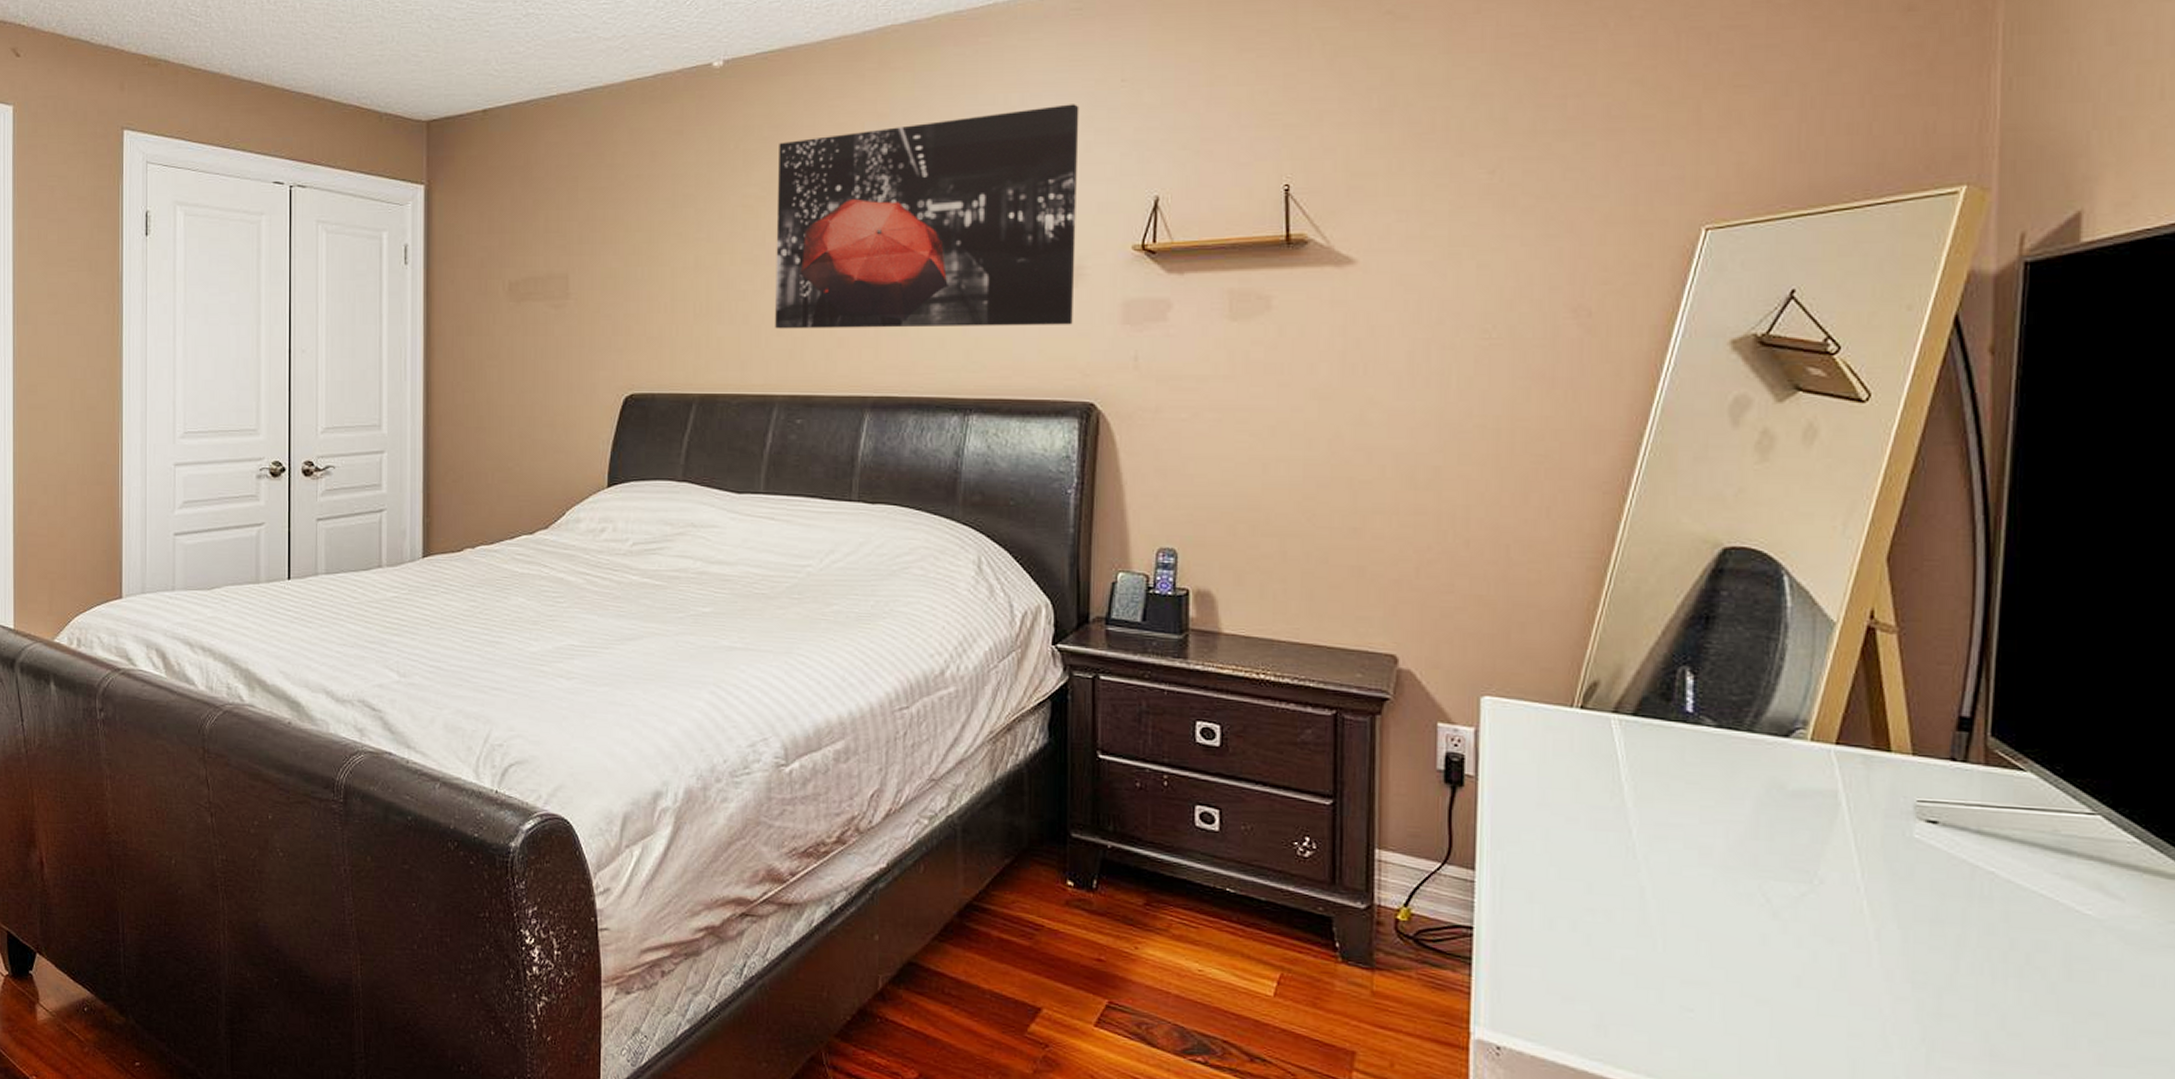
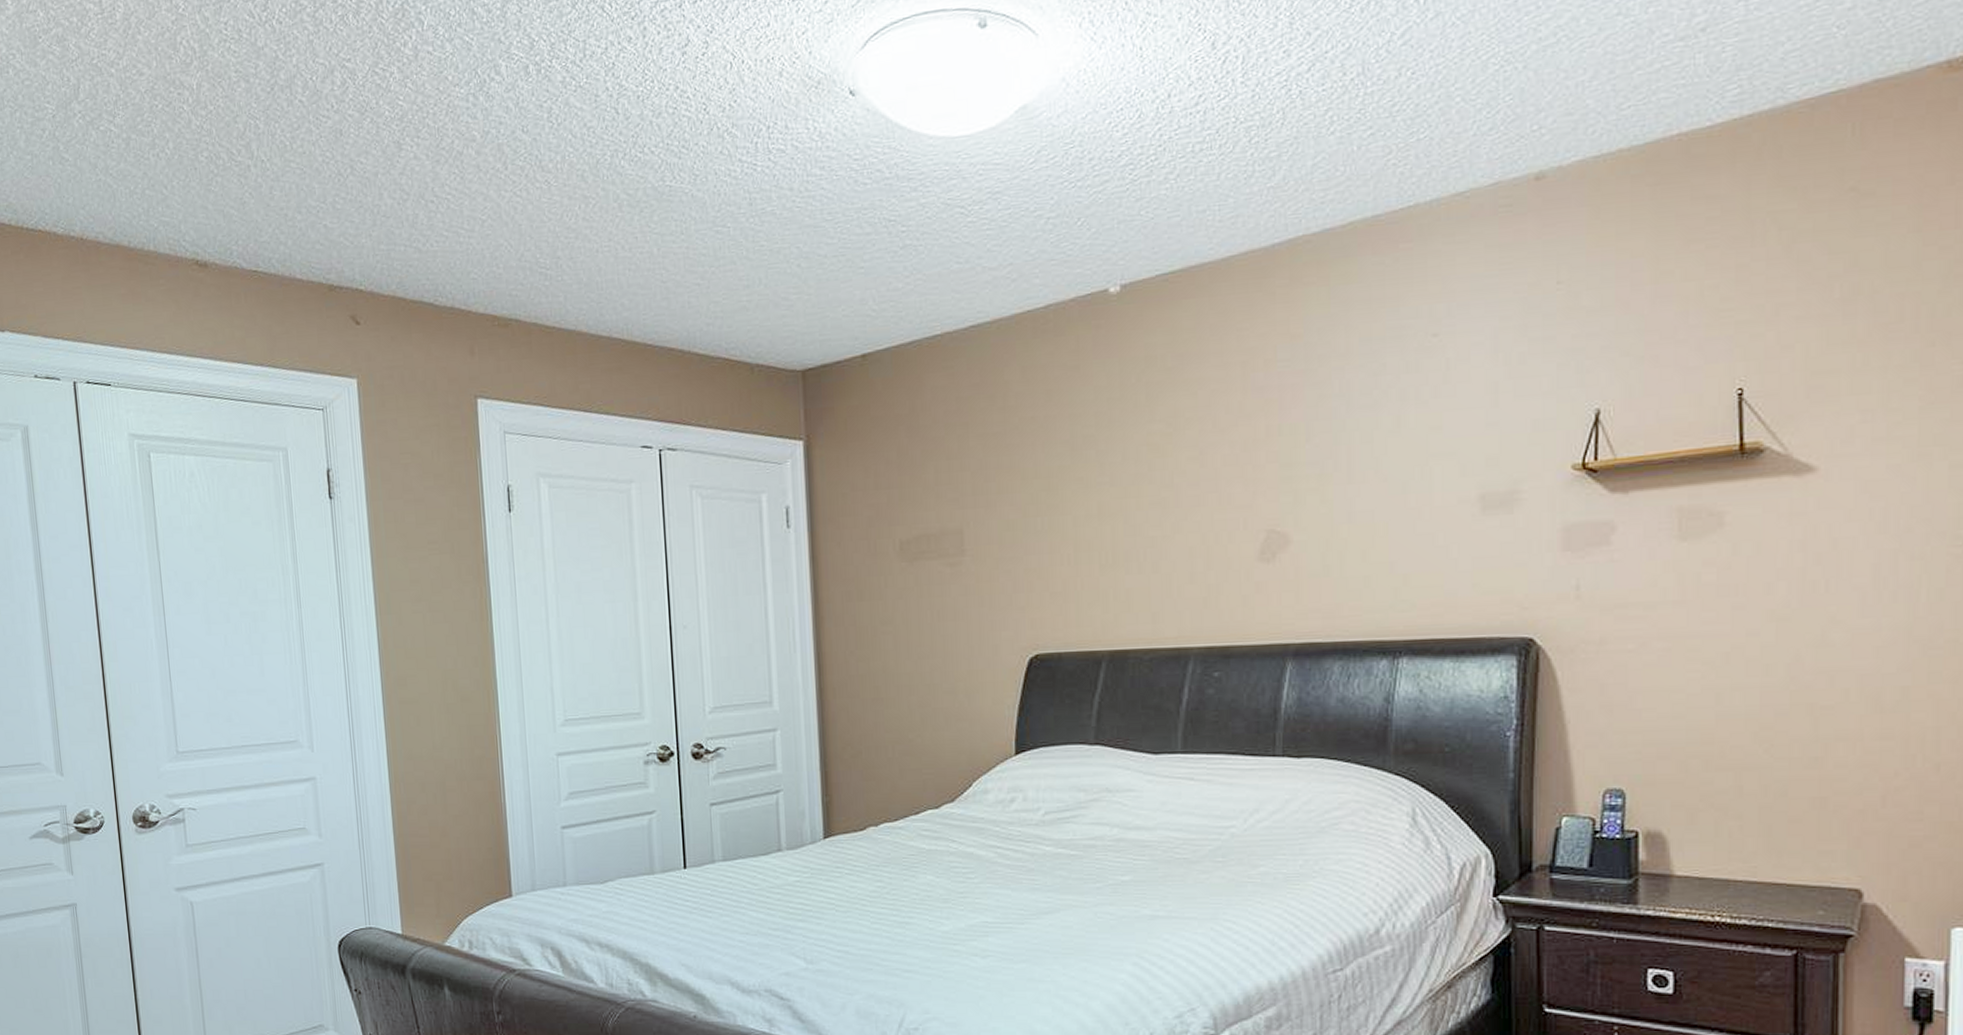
wall art: present [775,104,1079,329] -> none [1184,311,1511,577]

